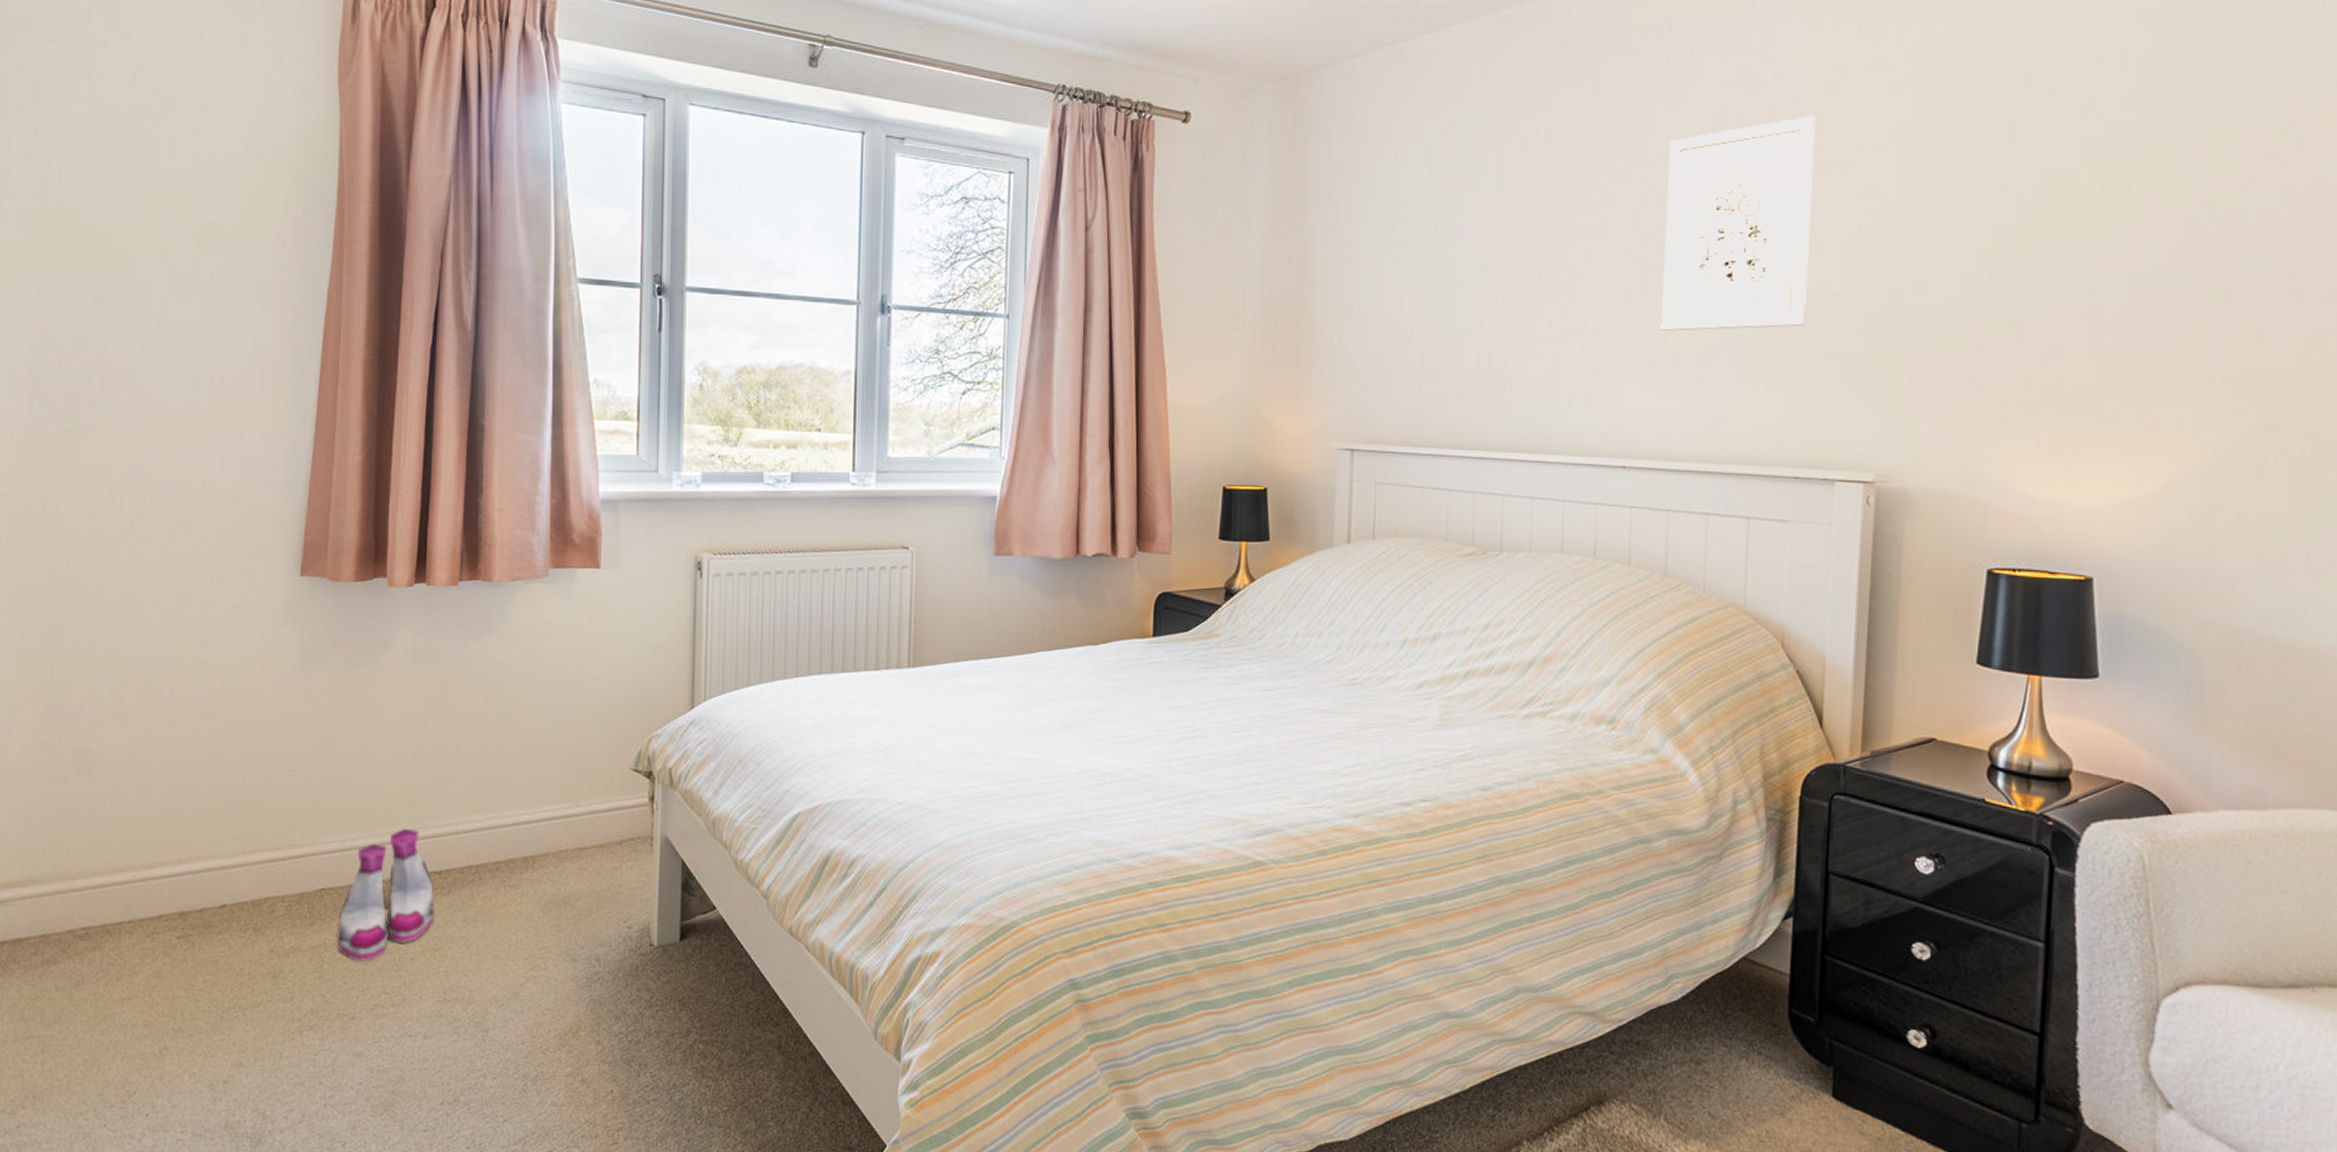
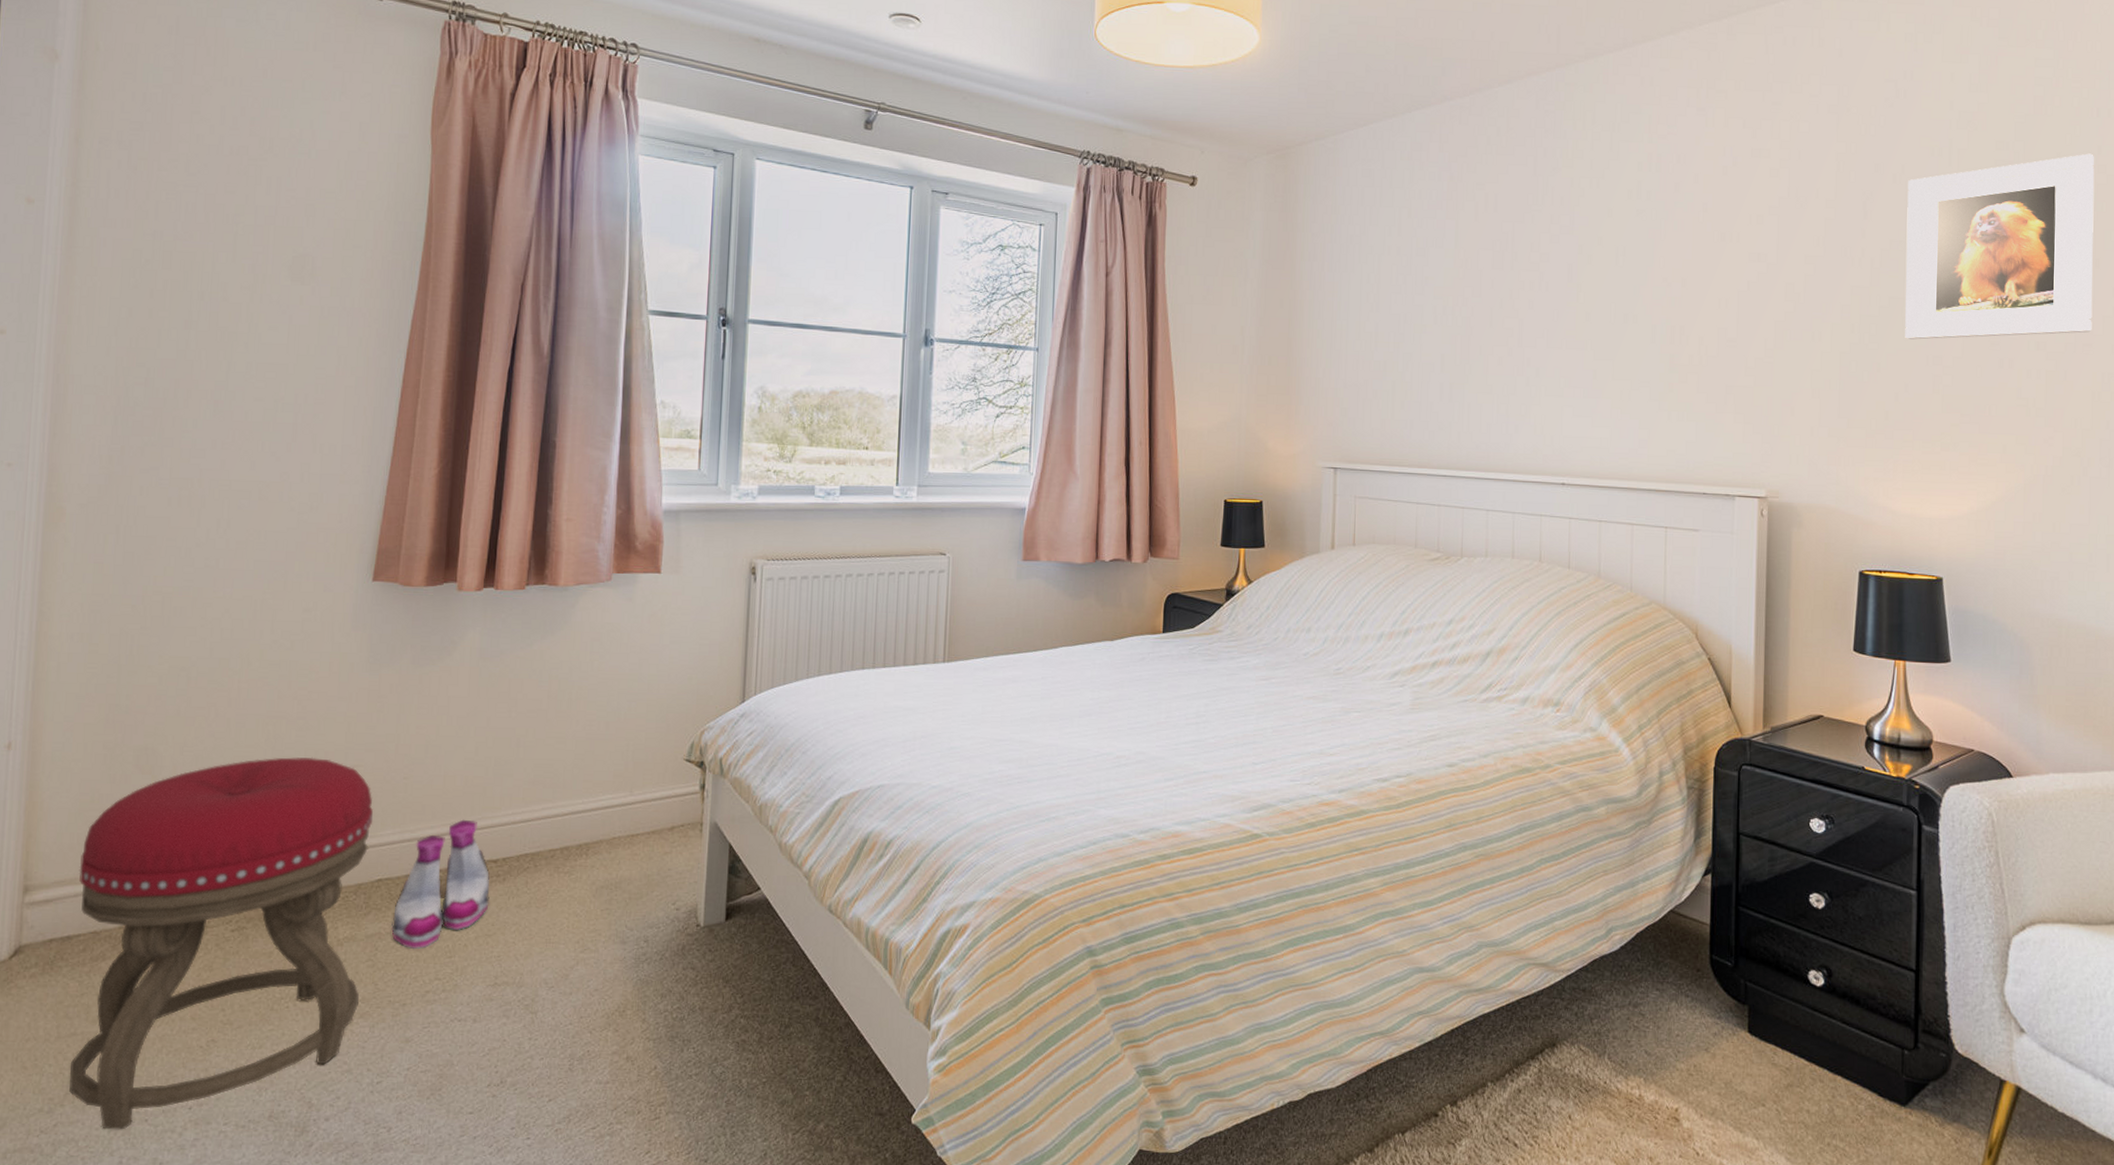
stool: none [25,760,313,1134] -> present [69,757,374,1130]
wall art: present [1660,115,1816,331] -> none [1591,192,1711,369]
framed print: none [2056,53,2316,290] -> present [1905,153,2095,340]

